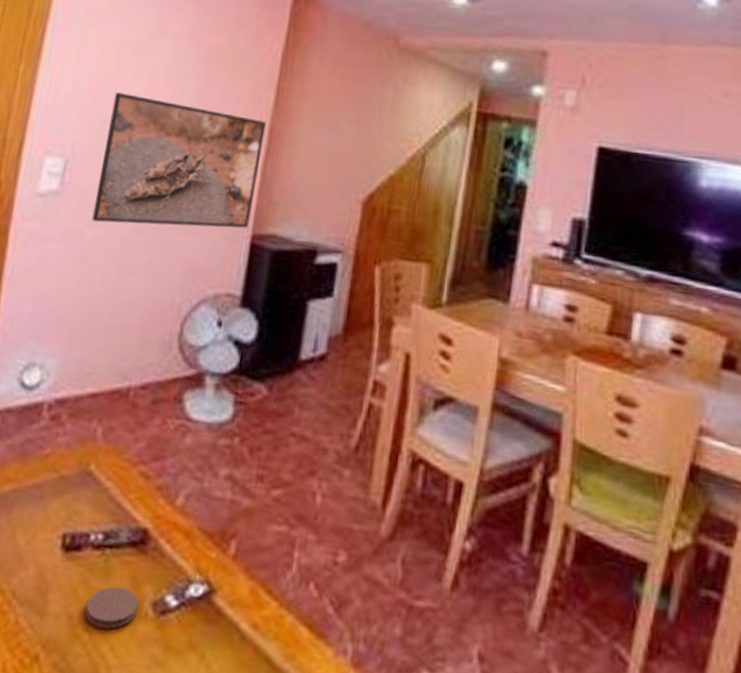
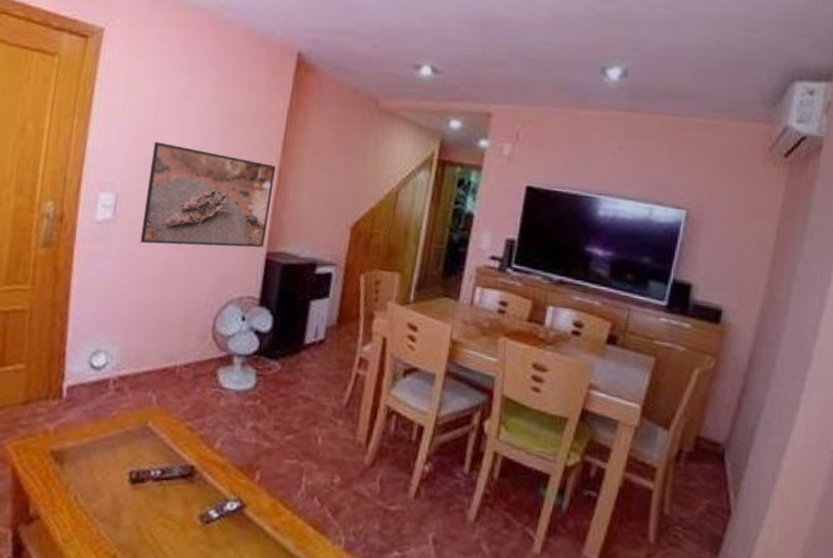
coaster: present [85,586,139,629] -> none [149,506,190,535]

